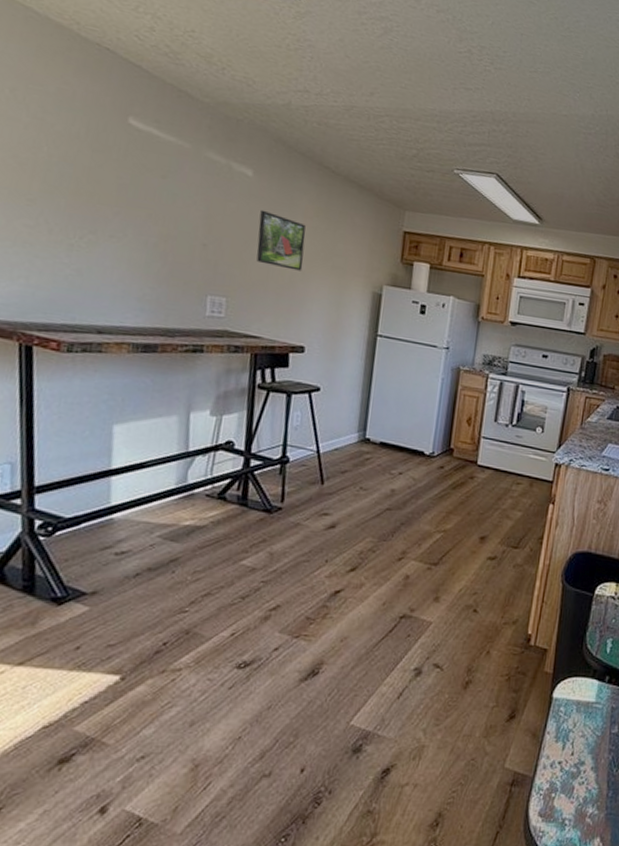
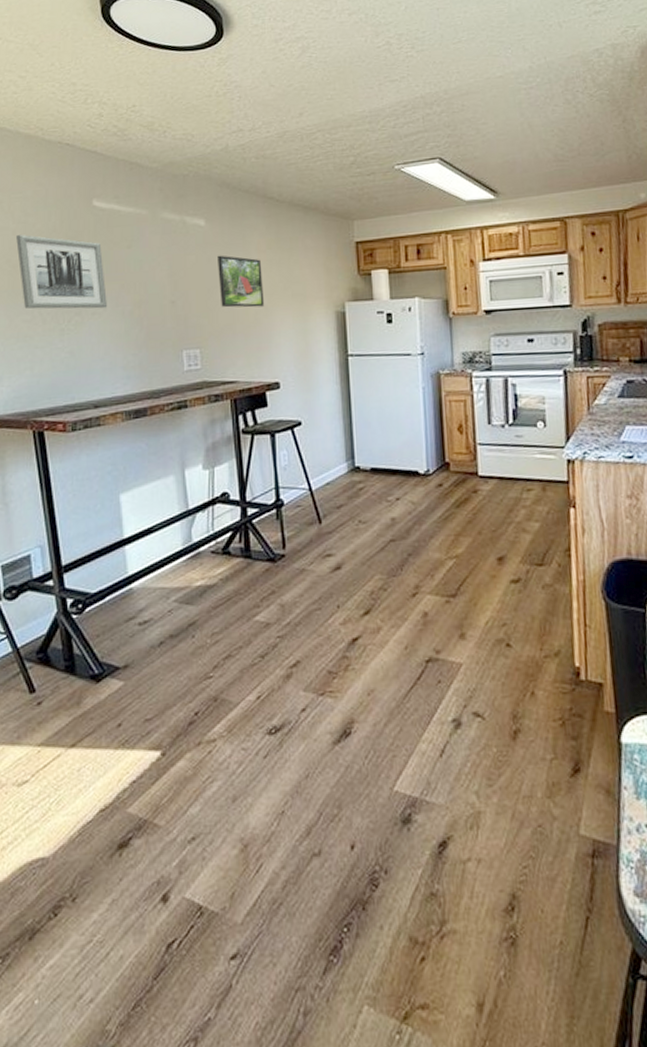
wall art: none [27,131,132,234] -> present [16,235,107,309]

